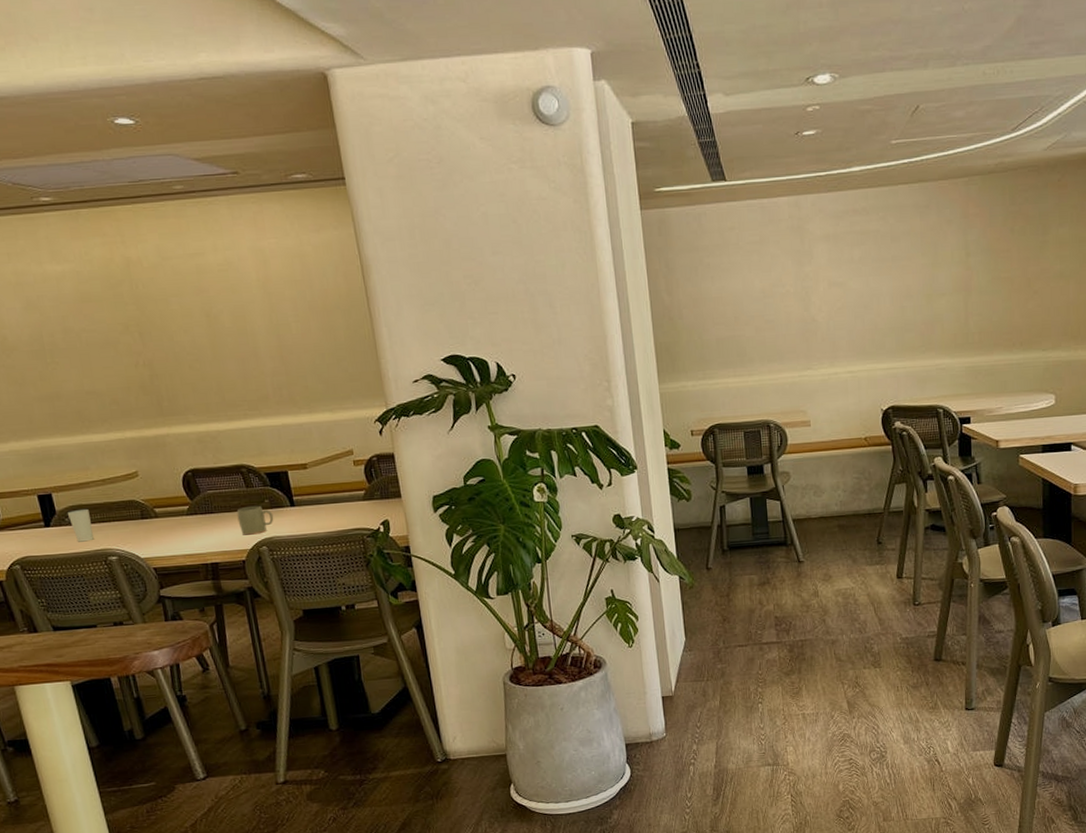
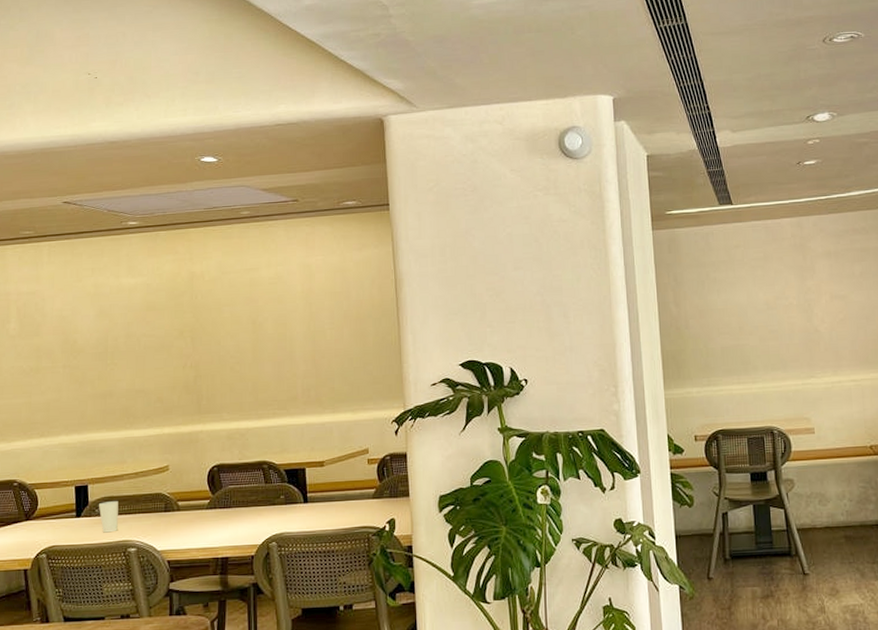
mug: present [236,505,274,535] -> none [253,501,287,530]

